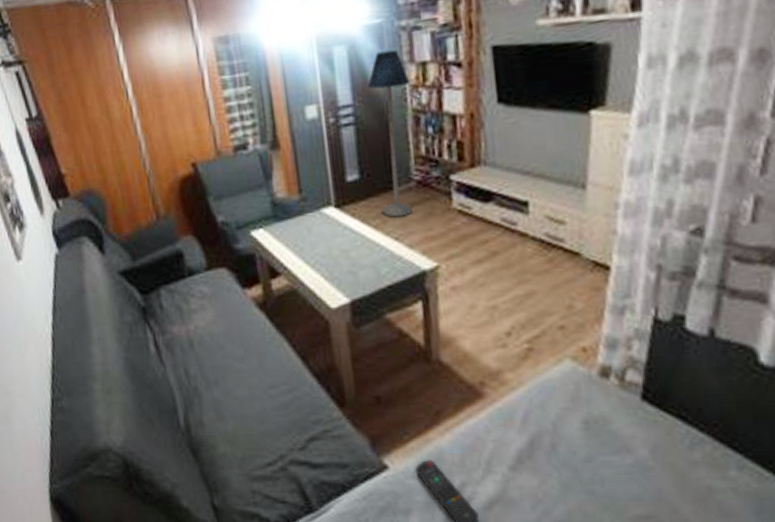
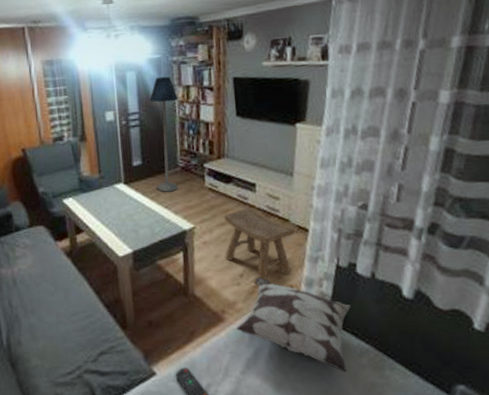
stool: none [481,235,590,347] -> present [224,207,295,285]
decorative pillow: none [502,336,676,472] -> present [236,277,351,373]

